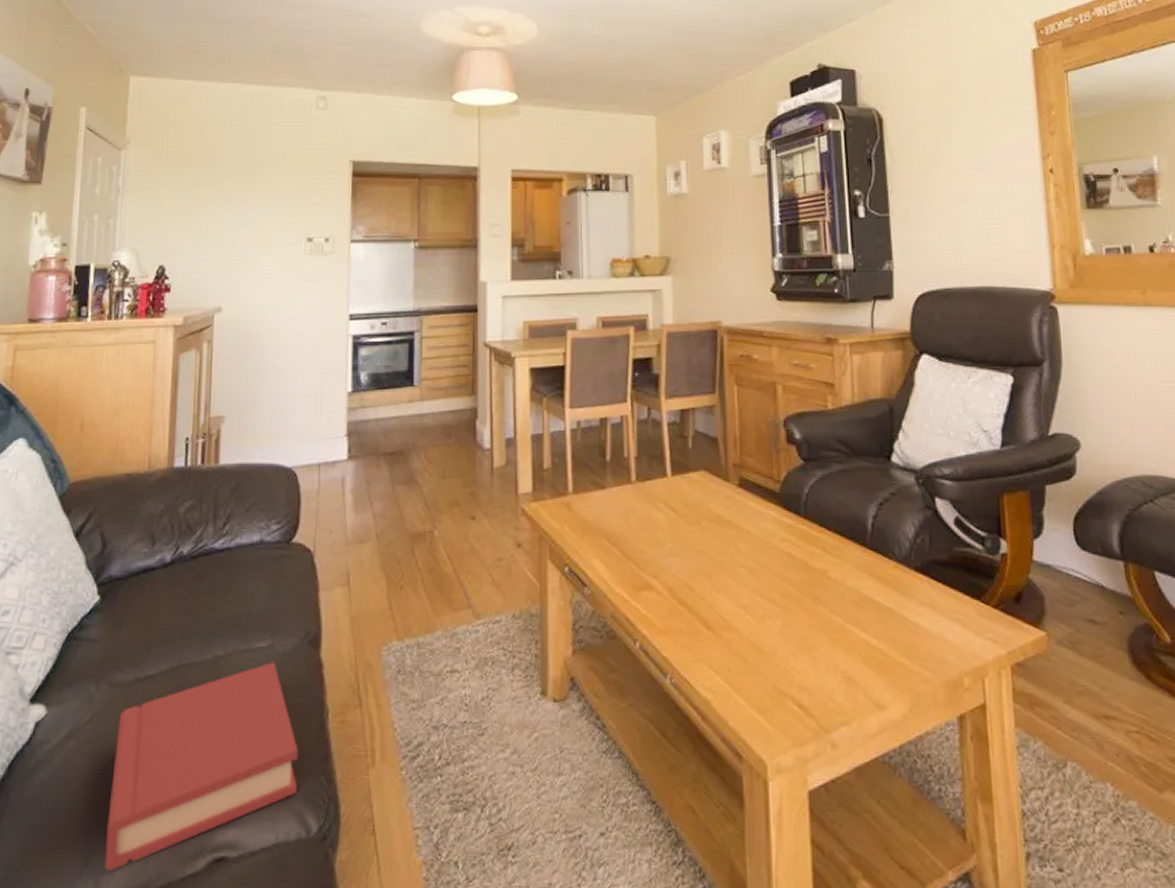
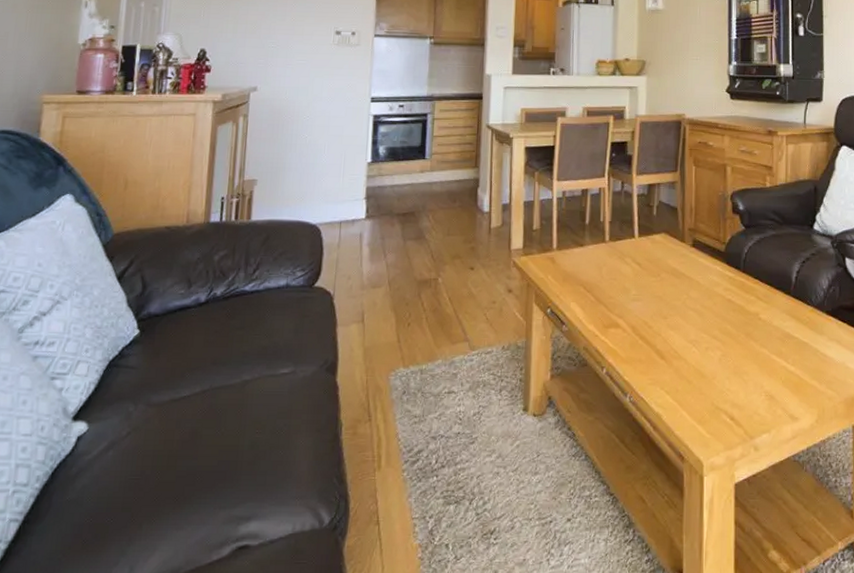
hardback book: present [104,662,298,871] -> none [138,385,315,559]

